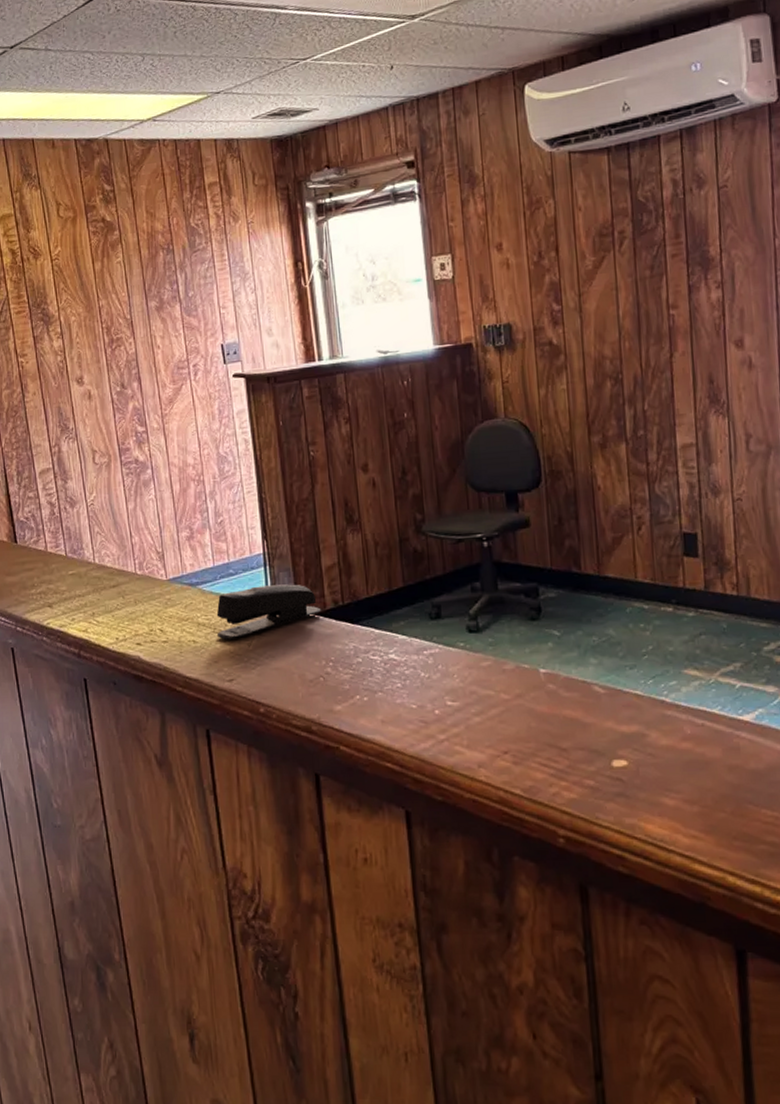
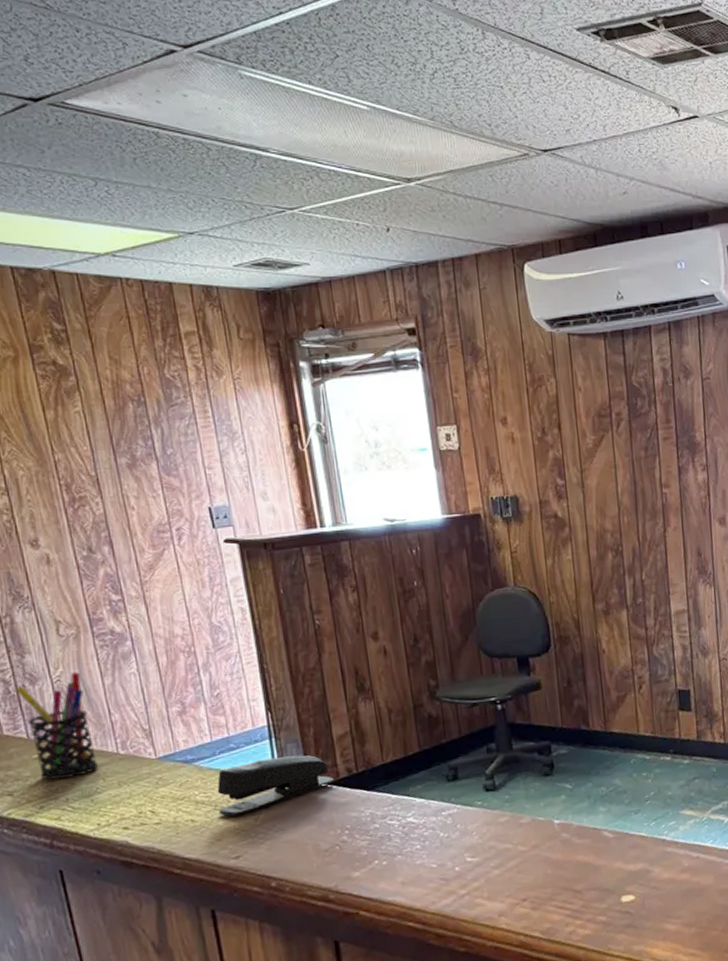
pen holder: none [58,497,120,595] -> present [14,672,99,780]

